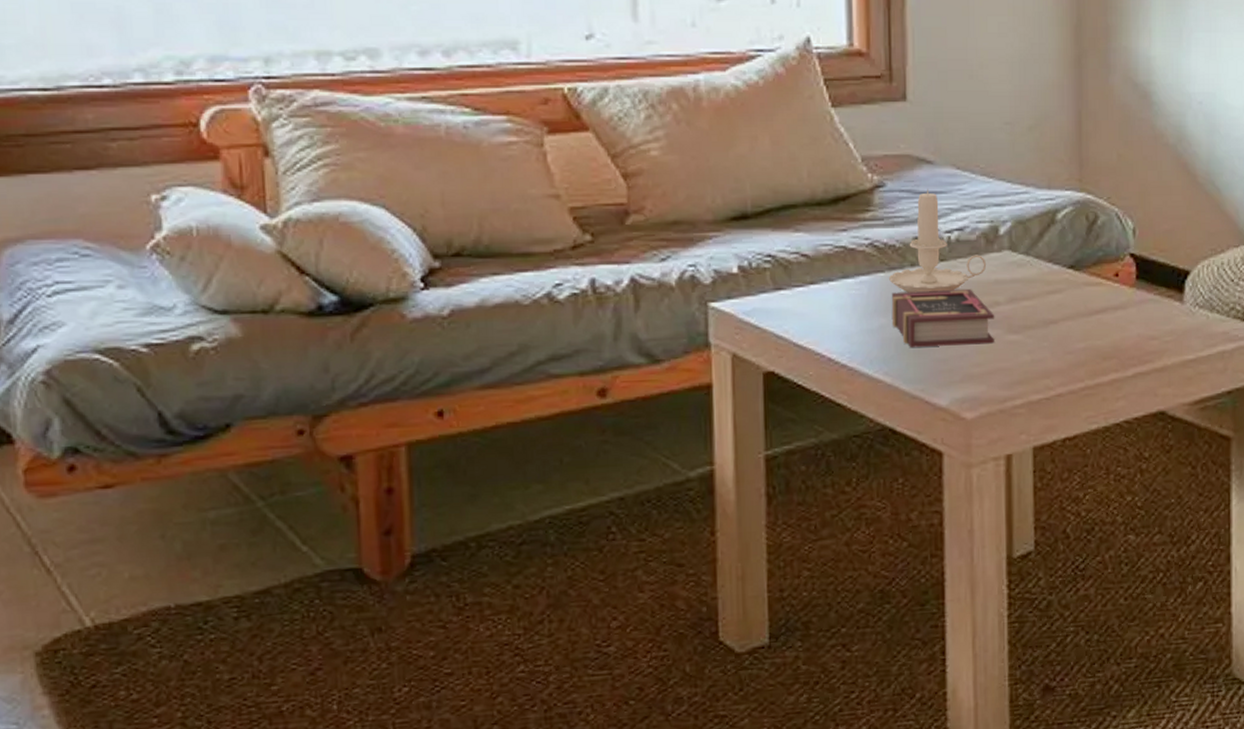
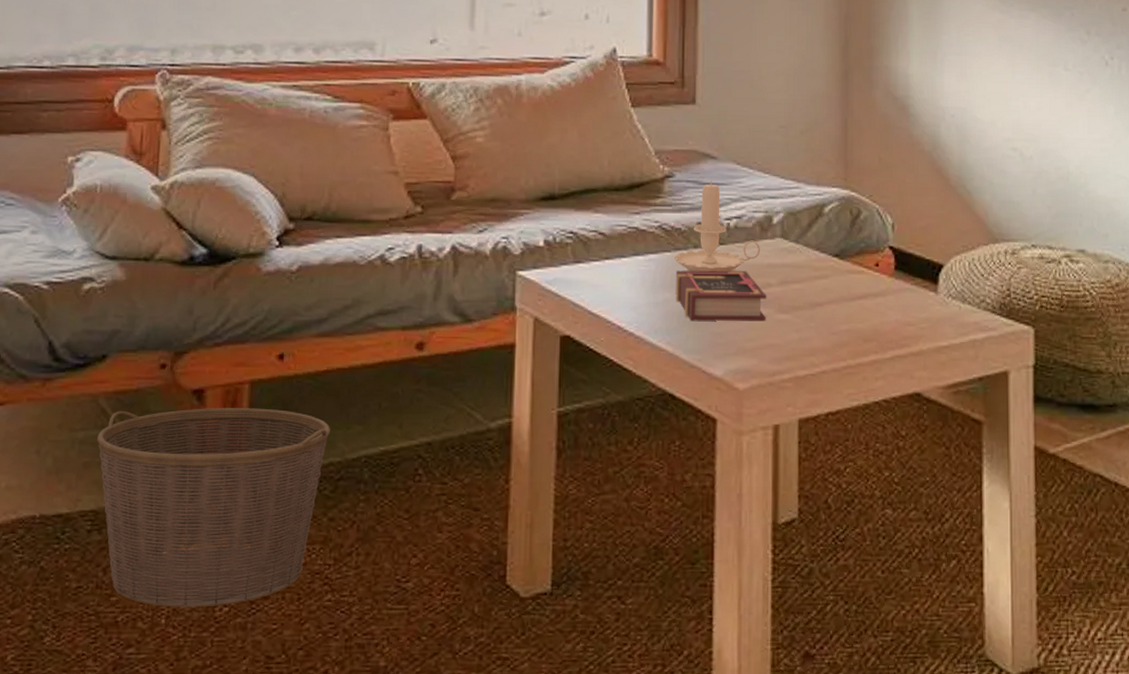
basket: none [232,472,507,693] -> present [97,408,331,608]

